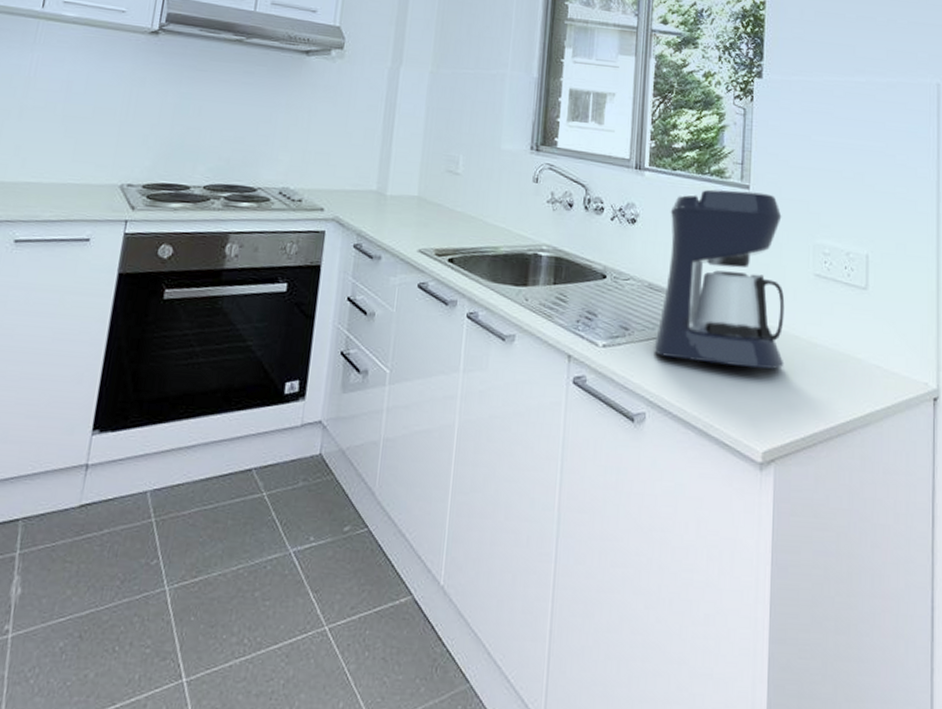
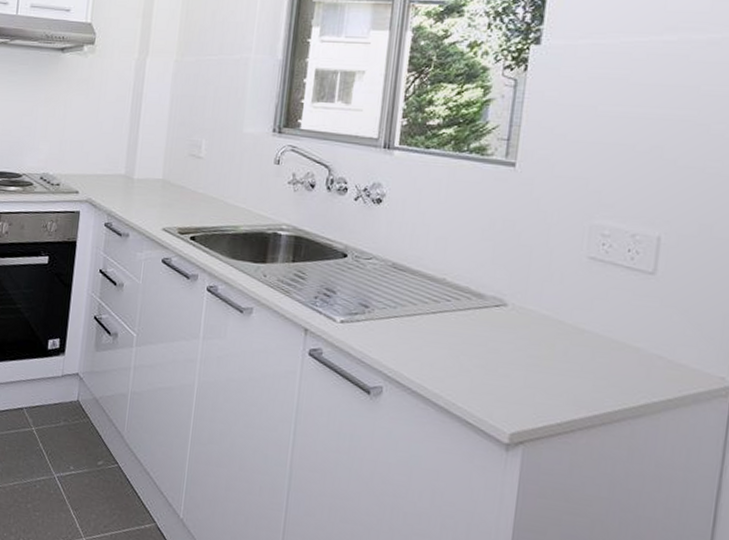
coffee maker: present [654,189,785,370] -> none [395,167,553,353]

